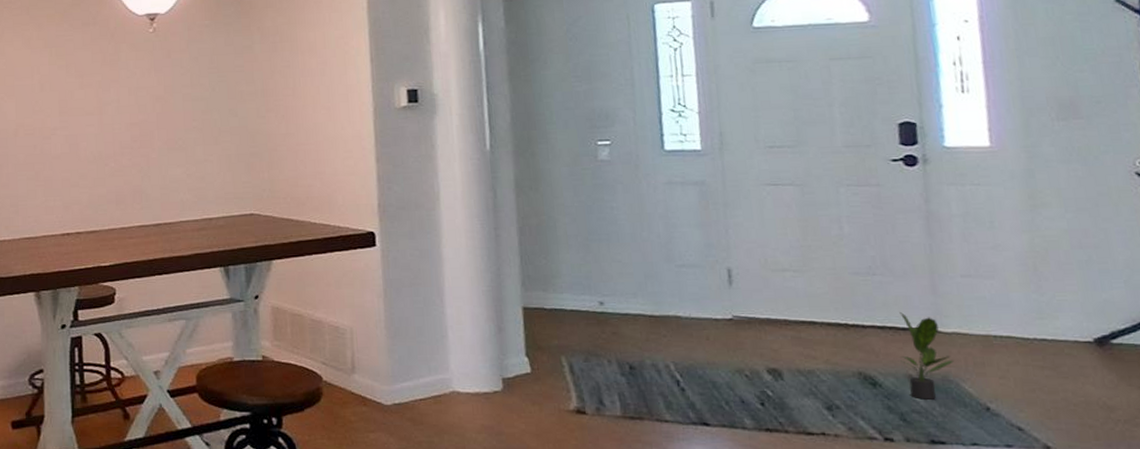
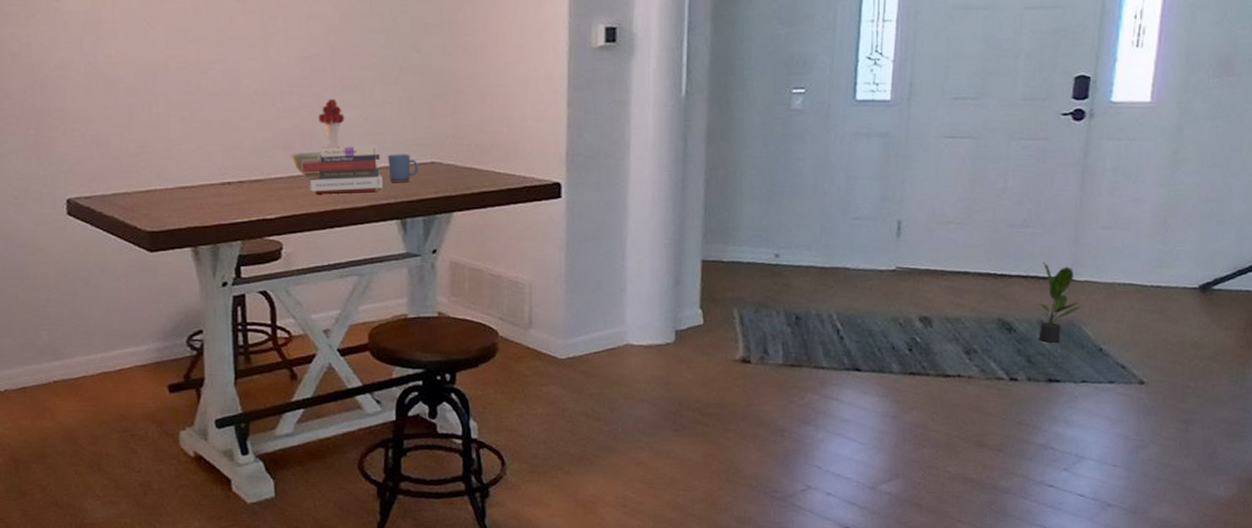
bowl: none [123,205,151,231] -> present [291,151,322,181]
books: none [132,198,207,244] -> present [301,144,384,194]
flower bouquet: none [147,158,171,201] -> present [318,98,345,147]
mug: none [210,206,239,233] -> present [388,154,418,183]

